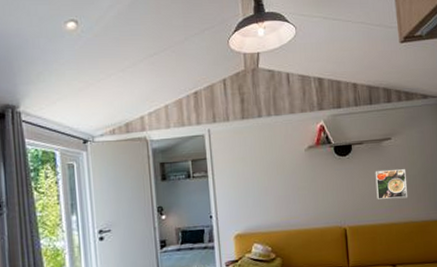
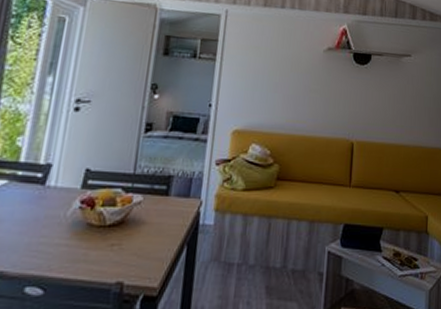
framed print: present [375,169,407,200] -> none [389,87,421,120]

